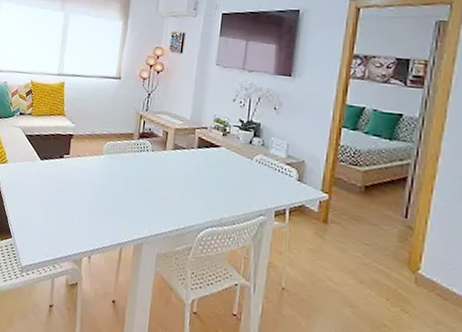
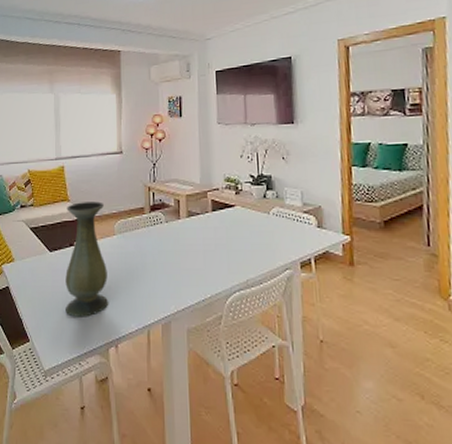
vase: none [47,118,97,226] -> present [65,201,109,317]

